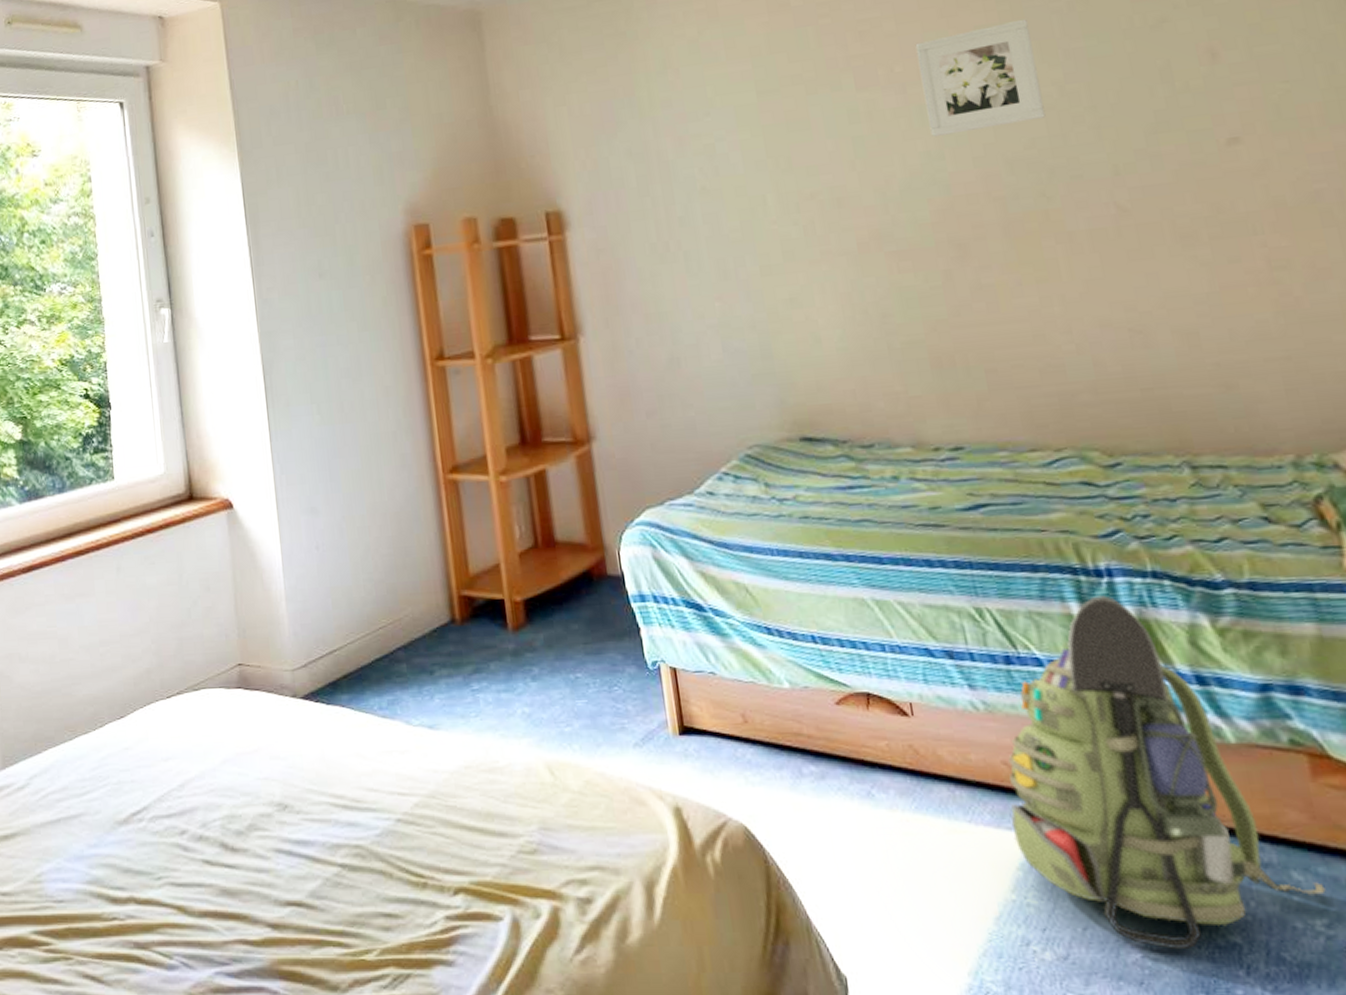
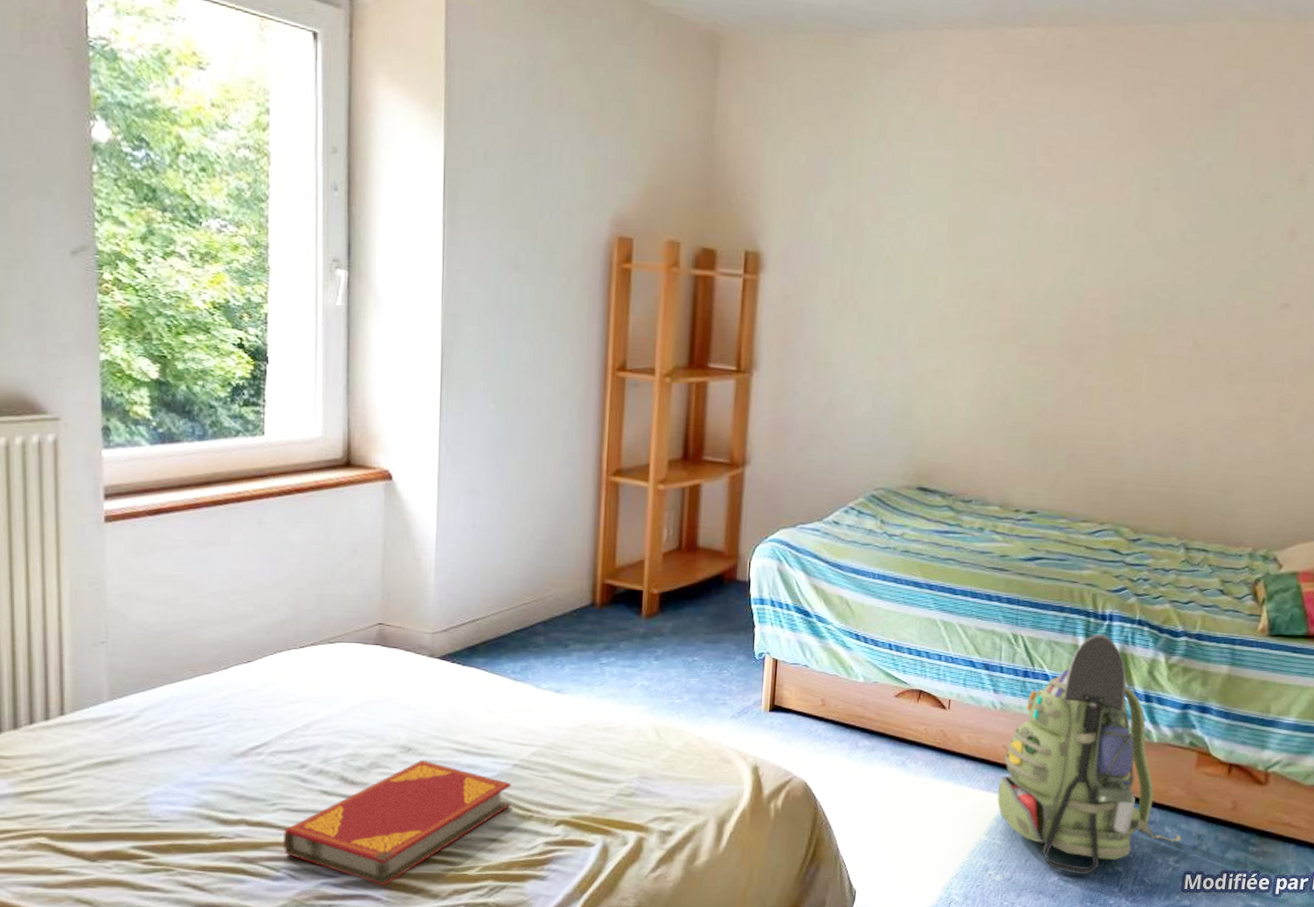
hardback book: none [171,819,401,975] -> present [282,760,512,886]
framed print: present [915,19,1046,138] -> none [1079,168,1175,257]

